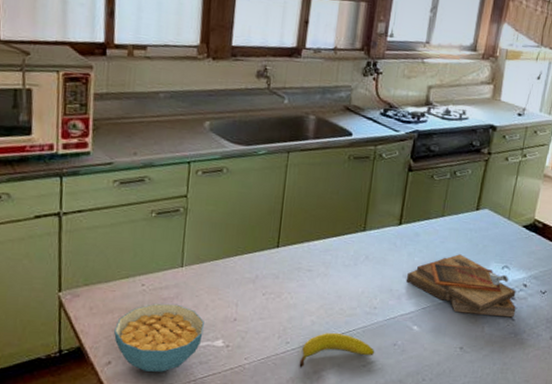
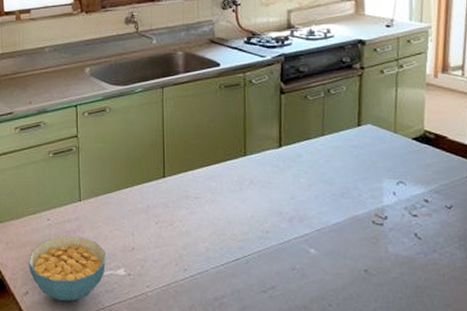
fruit: present [299,332,375,368] -> none [199,258,274,295]
clipboard: present [407,254,516,318] -> none [296,172,421,236]

